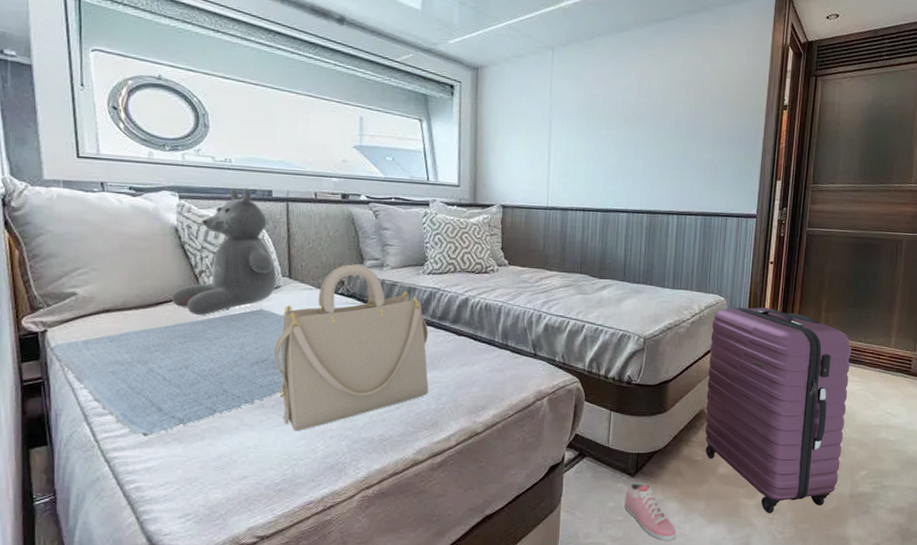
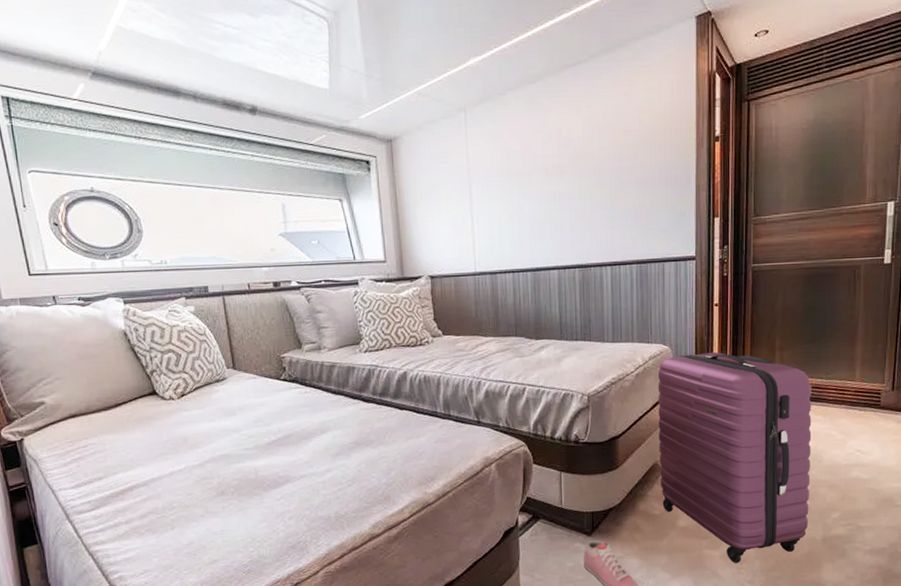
bath mat: present [51,309,285,437] -> none [29,401,240,530]
teddy bear: present [171,187,277,316] -> none [128,287,223,413]
handbag: present [273,264,429,432] -> none [227,349,378,515]

